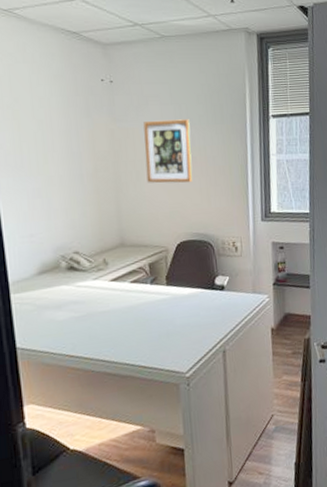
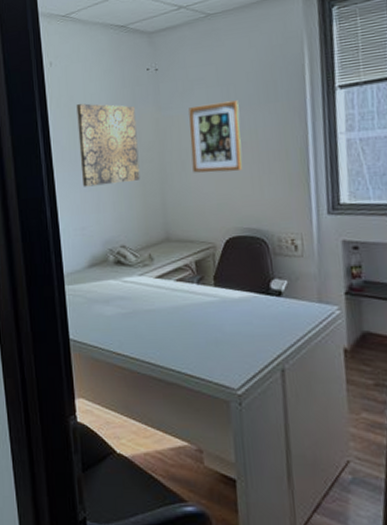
wall art: none [22,106,95,194] -> present [76,103,141,187]

